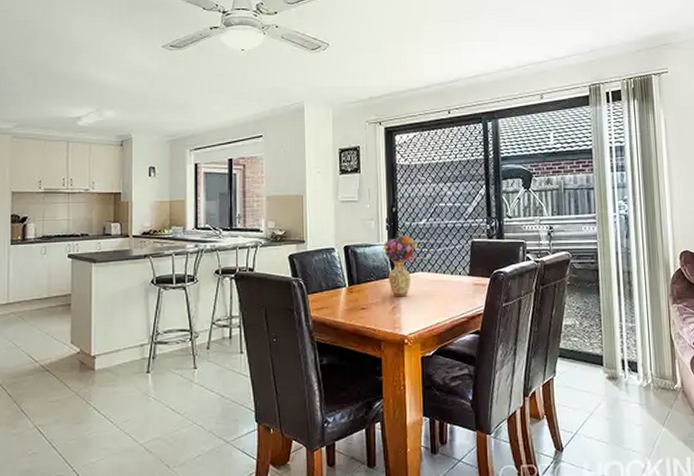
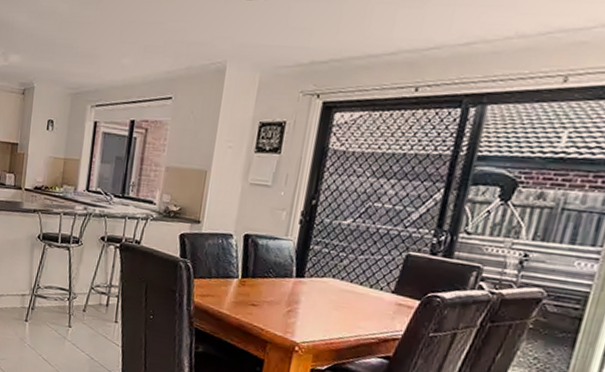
flower arrangement: present [383,231,418,297] -> none [289,228,335,302]

